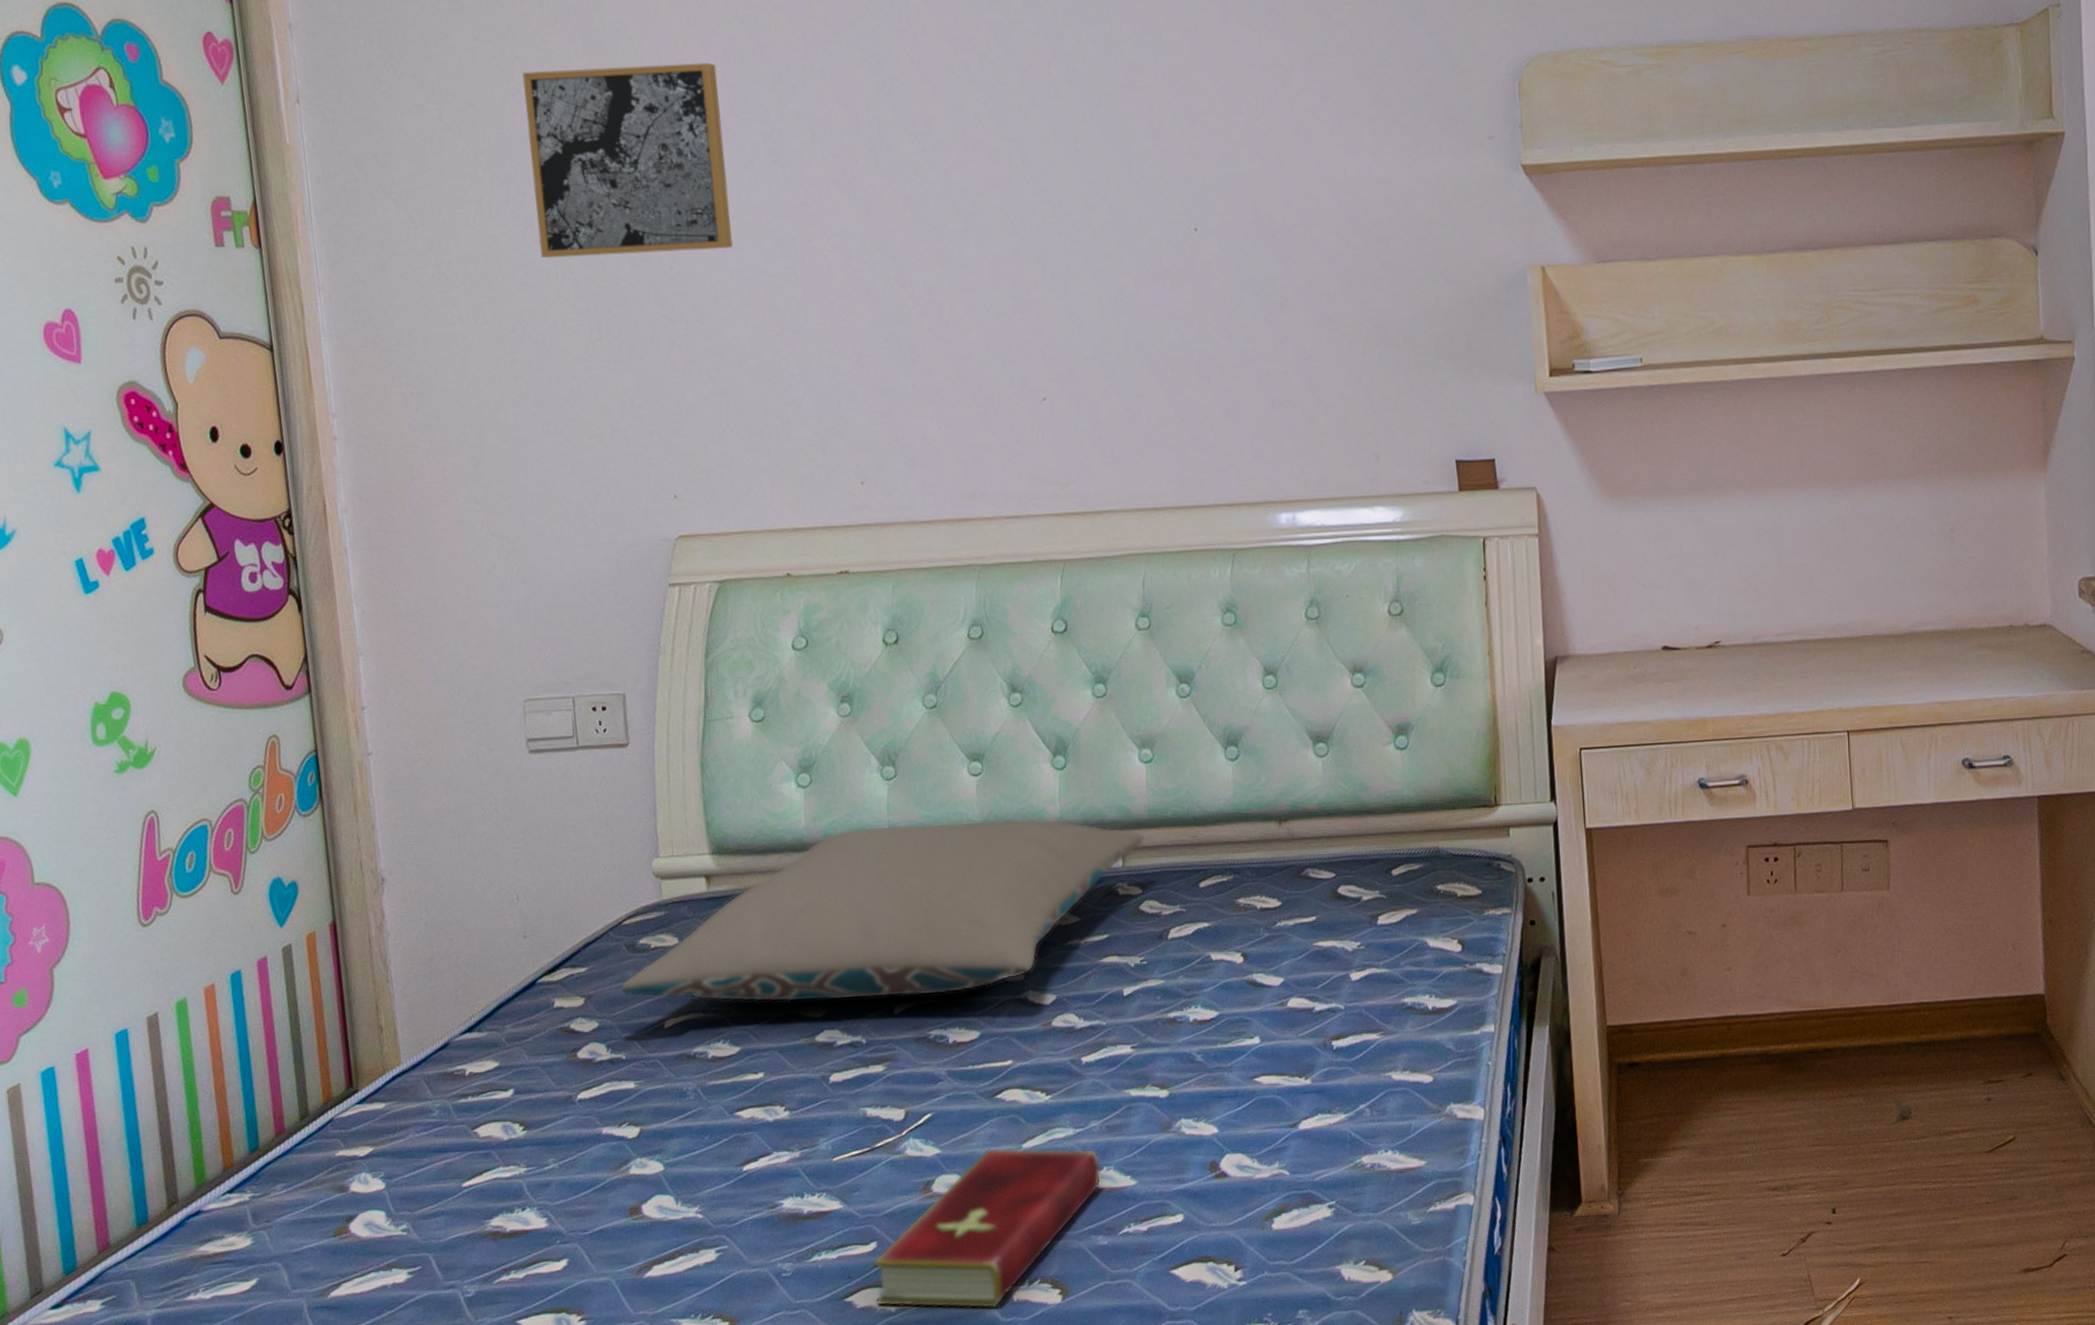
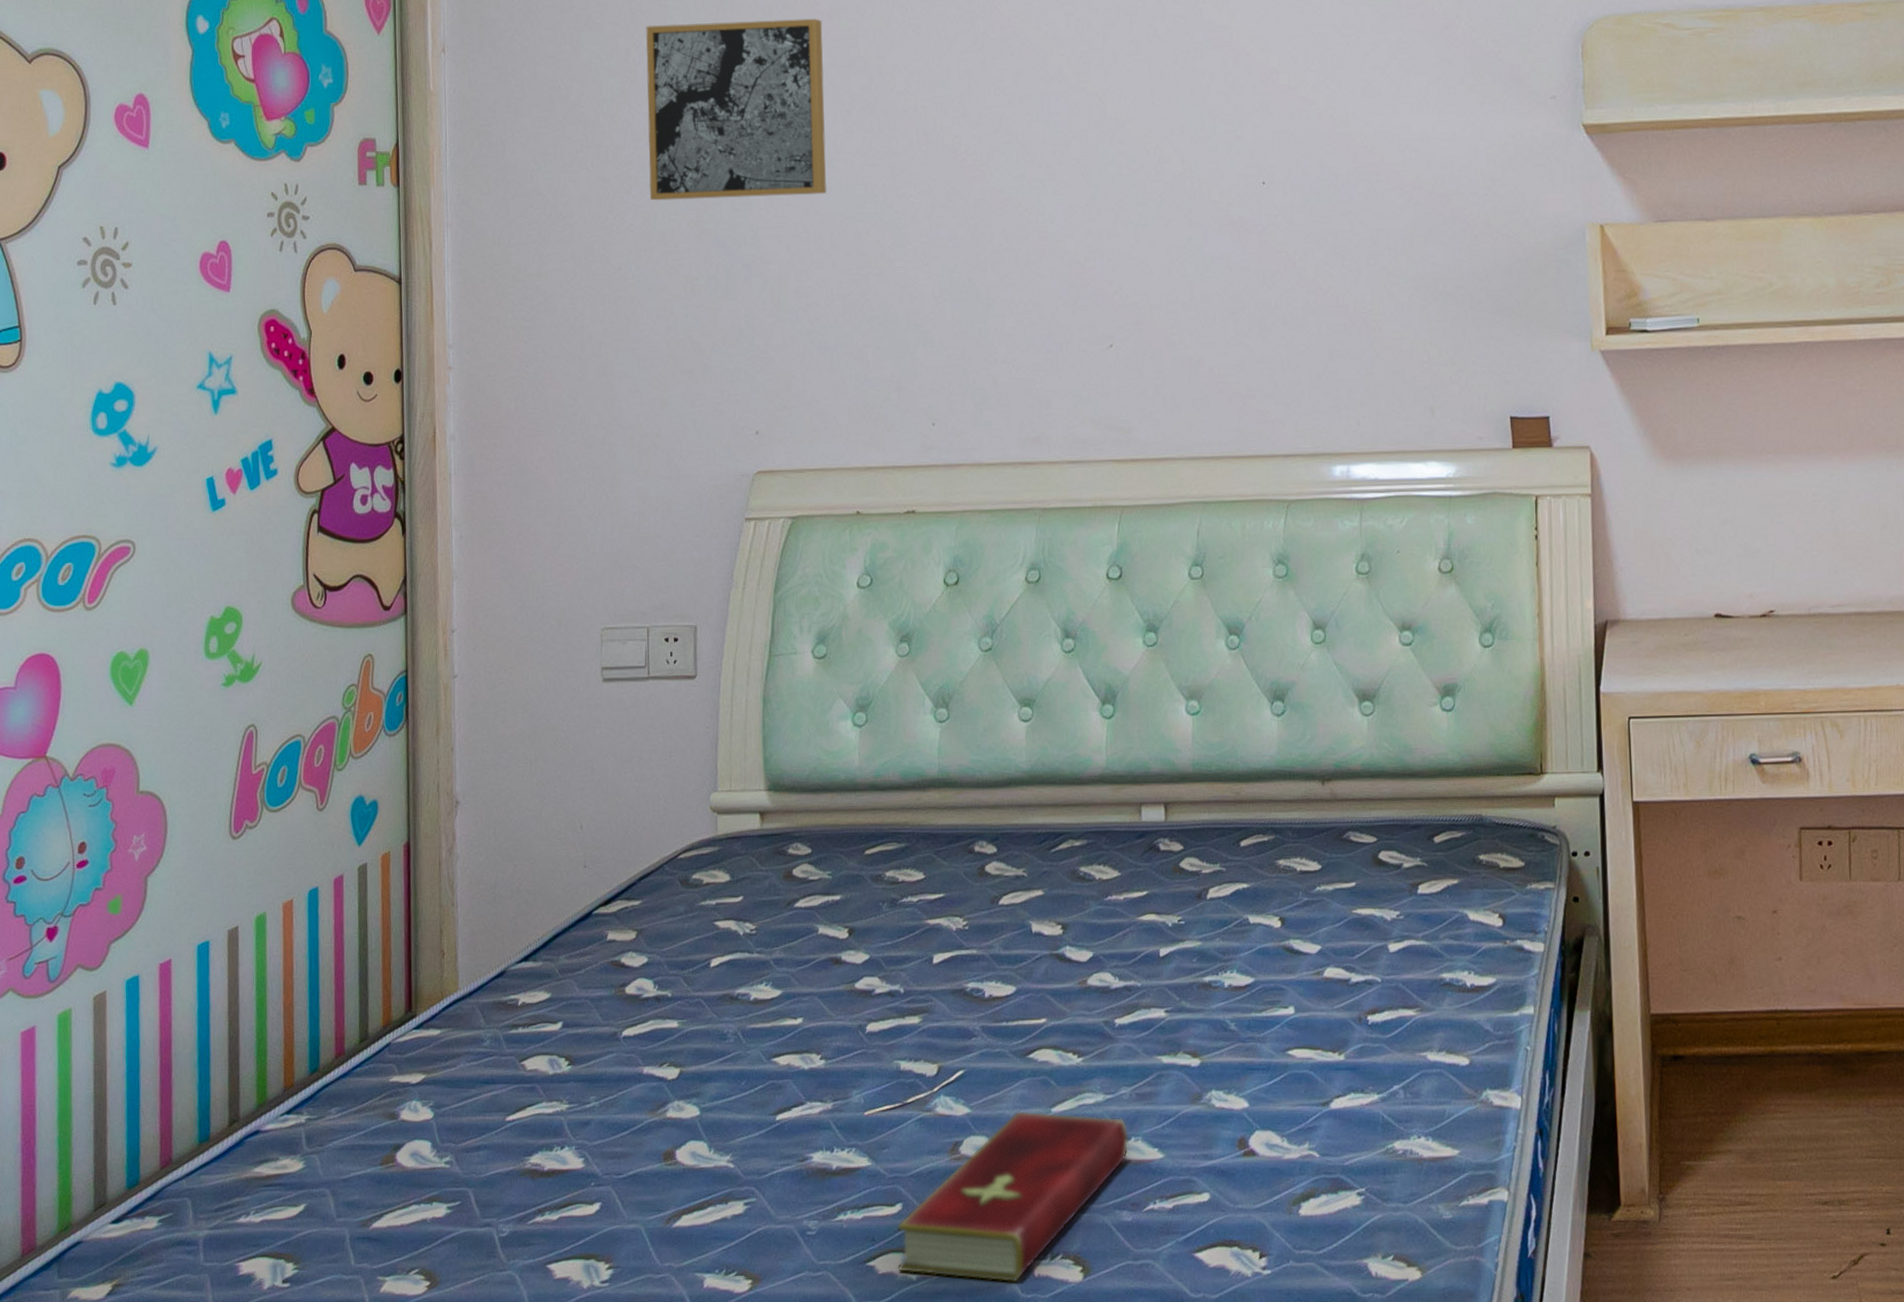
pillow: present [619,819,1146,1002] -> none [670,767,1189,947]

